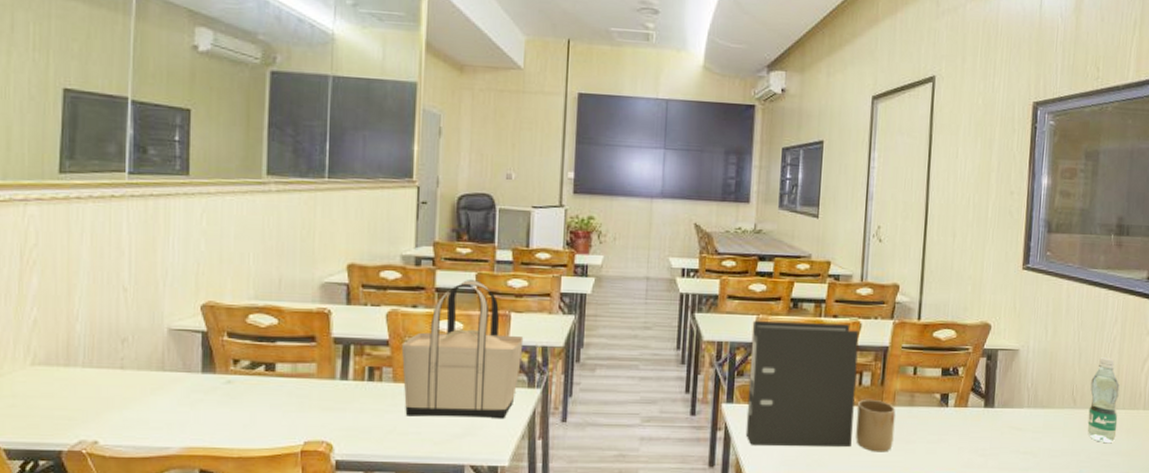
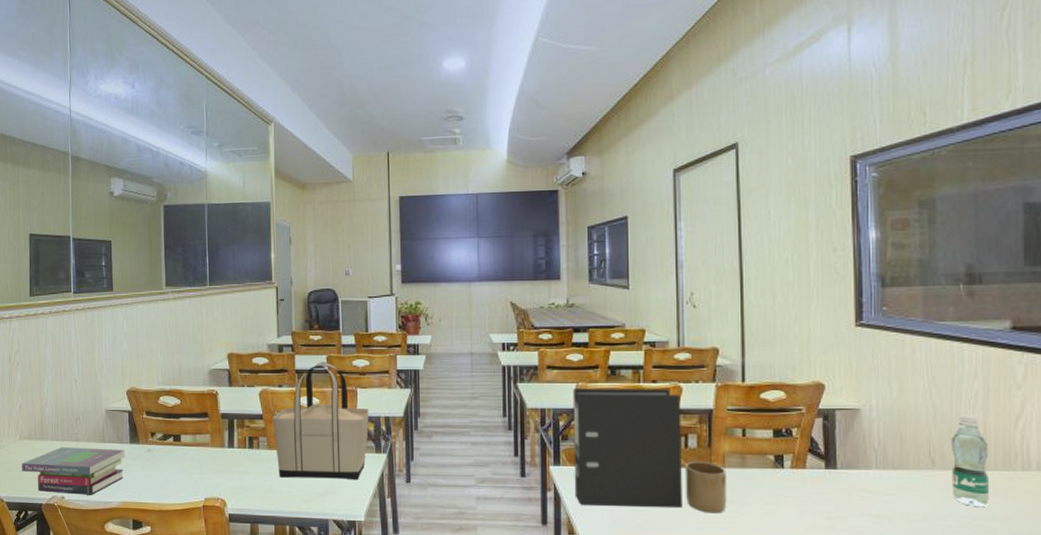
books: none [31,376,194,439] -> present [21,447,125,495]

